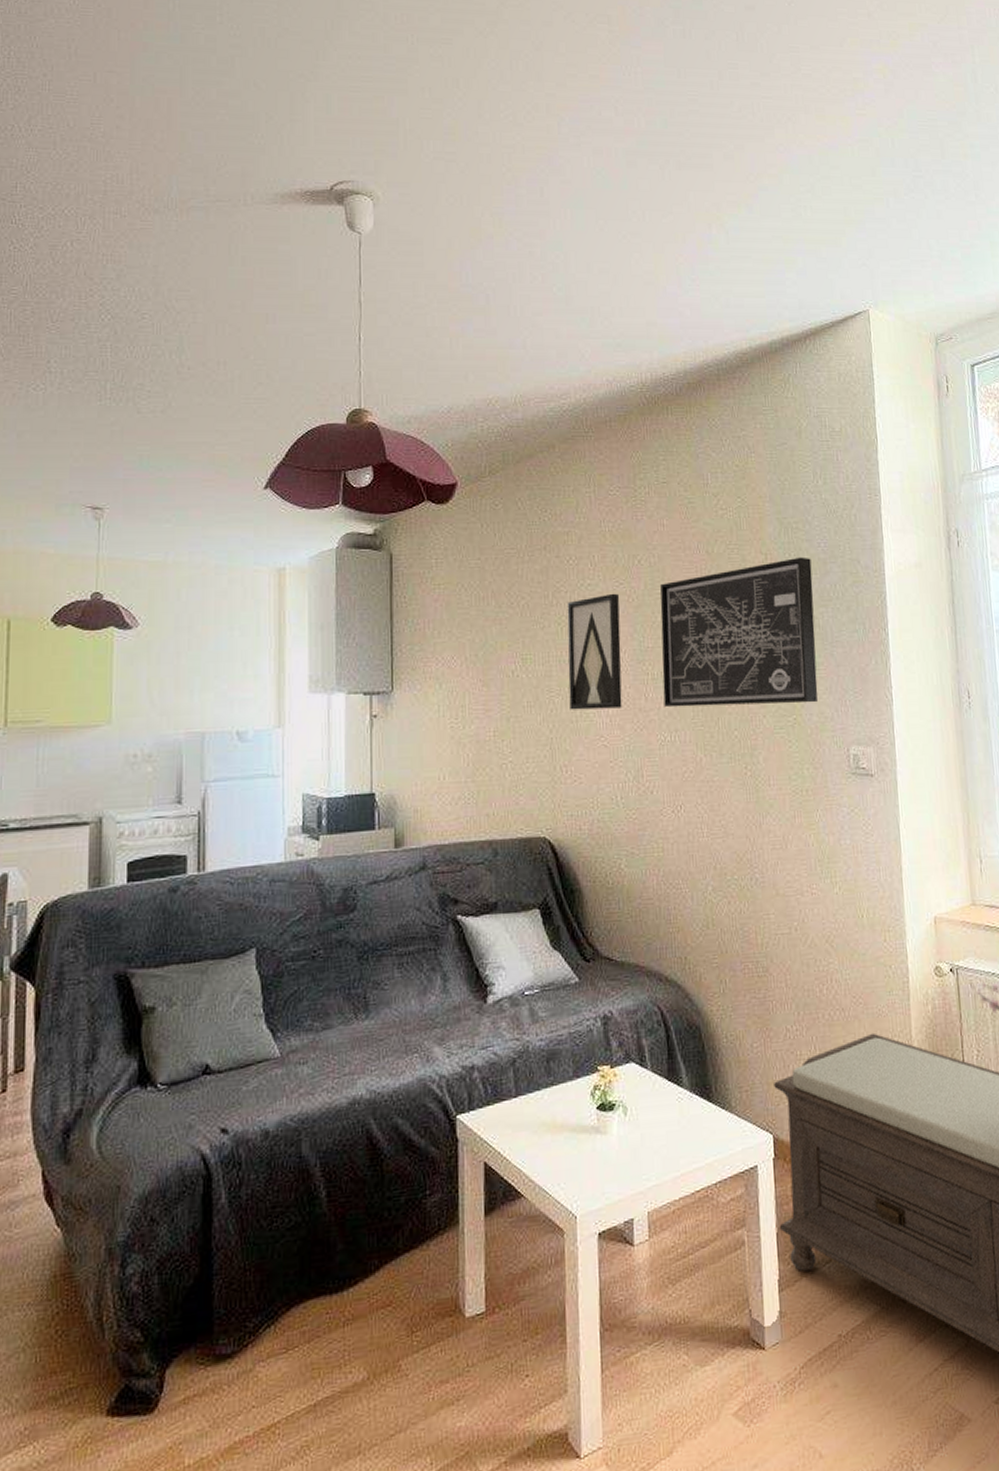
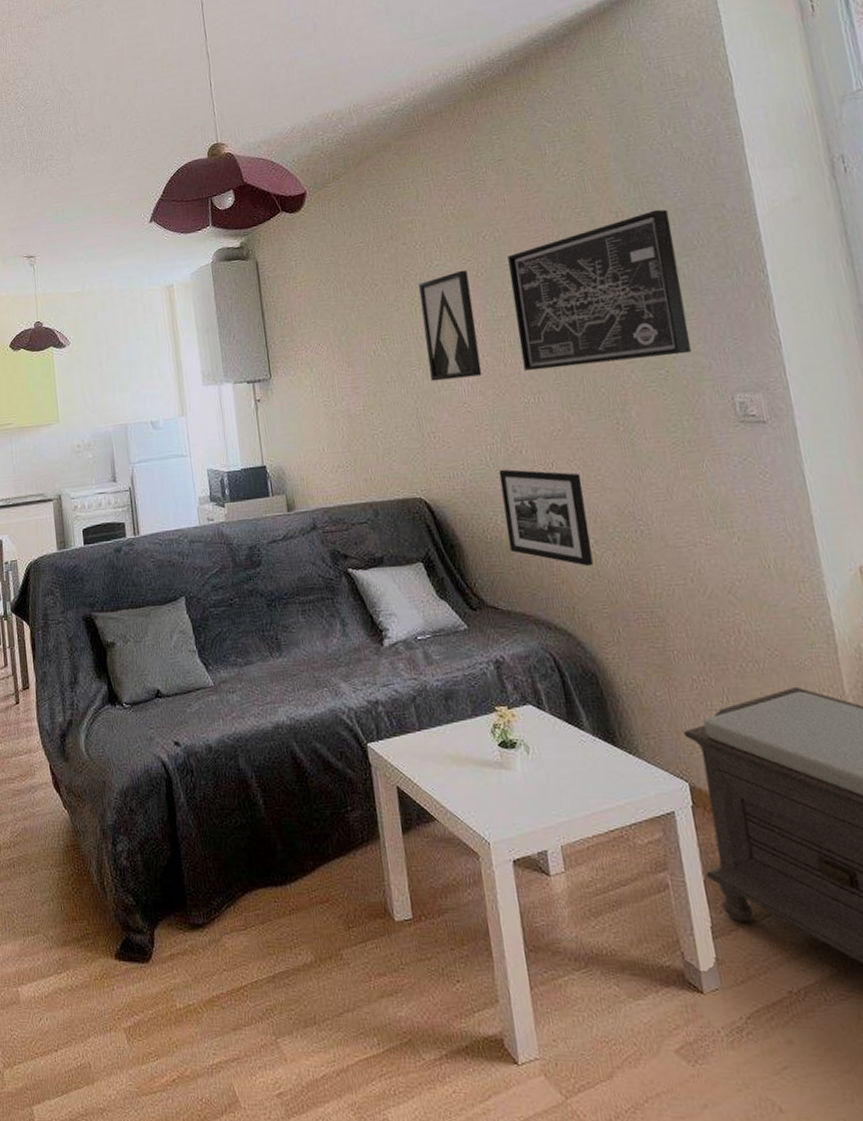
picture frame: none [628,809,709,915] -> present [498,469,593,567]

